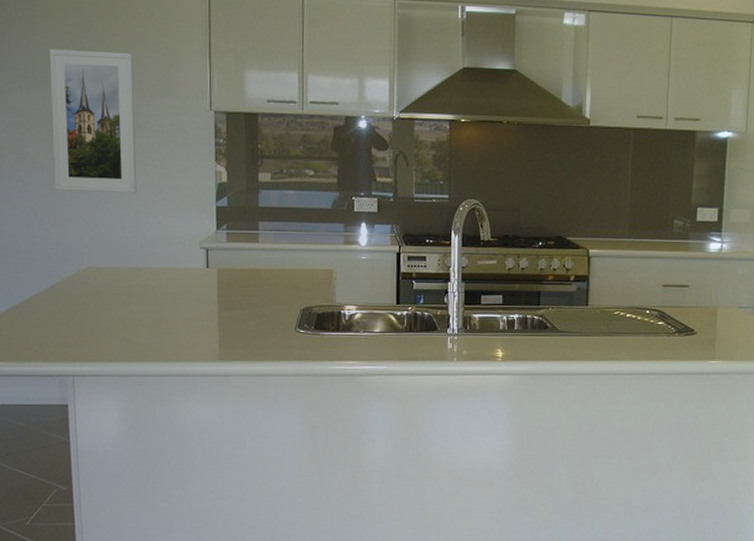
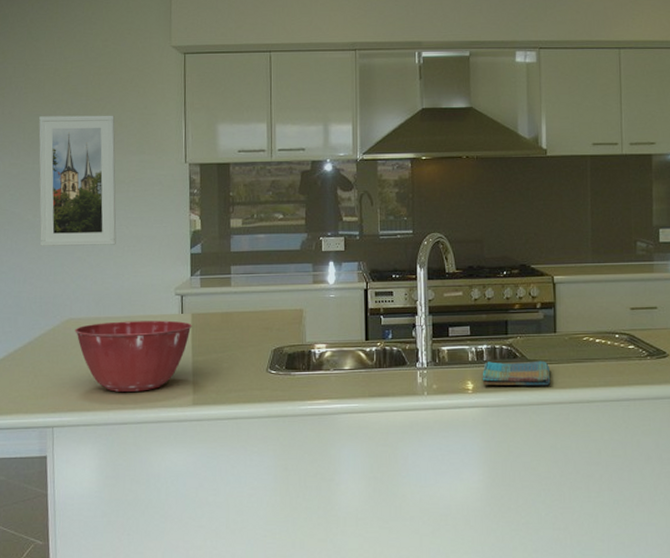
mixing bowl: none [94,272,218,345] -> present [75,320,192,392]
dish towel: none [512,331,580,357] -> present [482,361,551,386]

